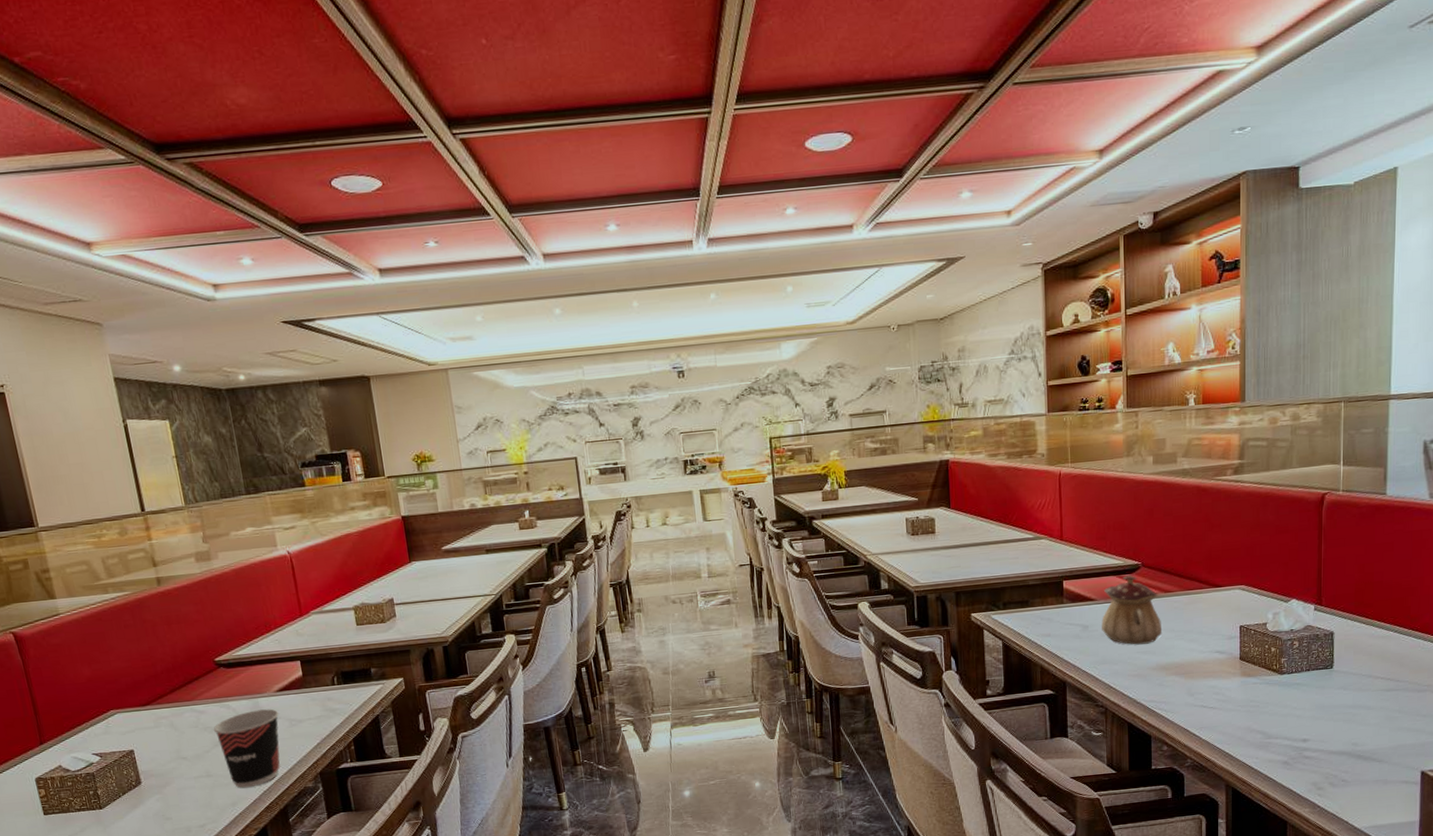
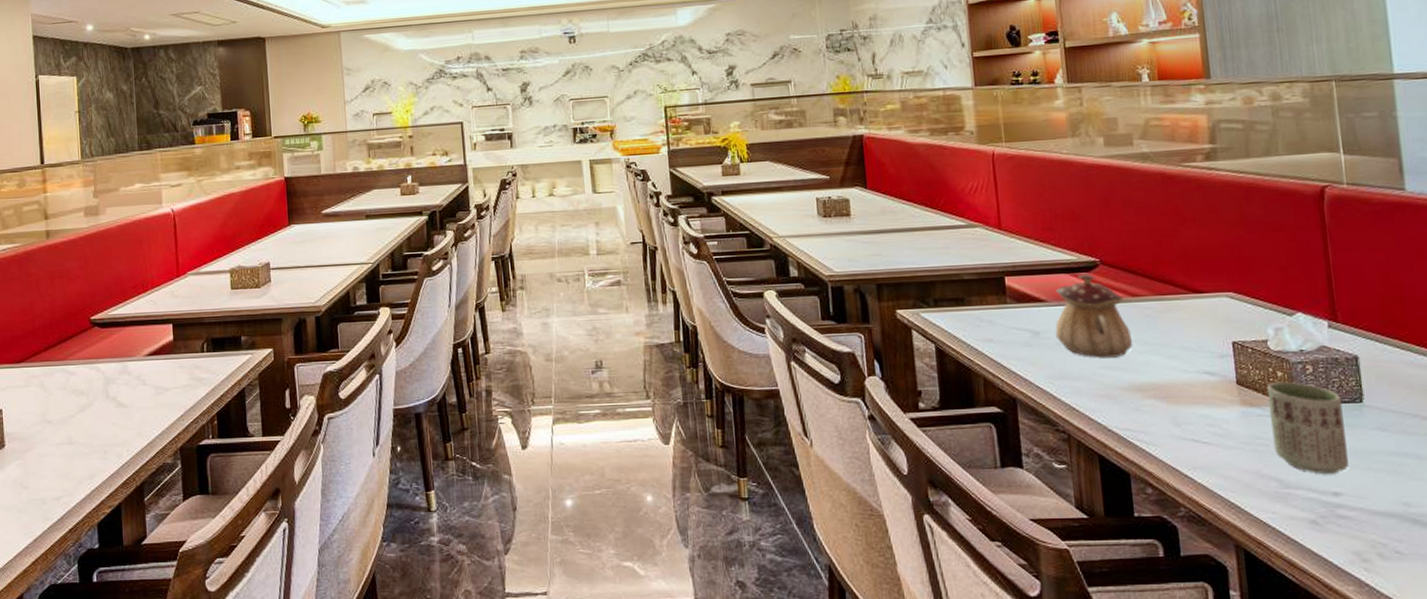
cup: present [213,709,280,789] -> none [80,374,145,460]
cup: none [1262,655,1317,726] -> present [1266,381,1349,475]

